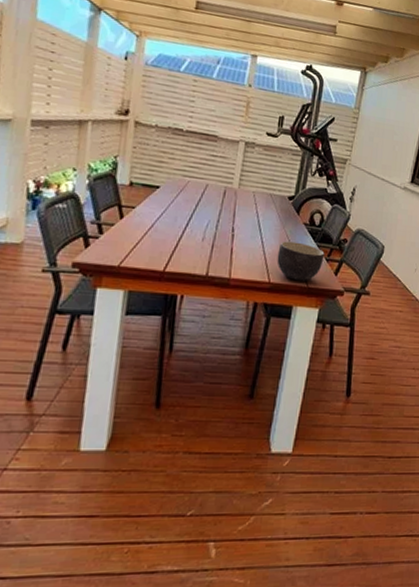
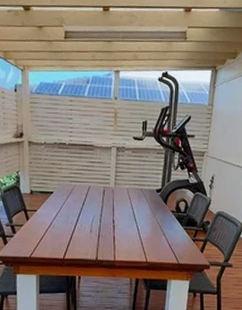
bowl: present [277,241,325,281] -> none [151,227,191,259]

